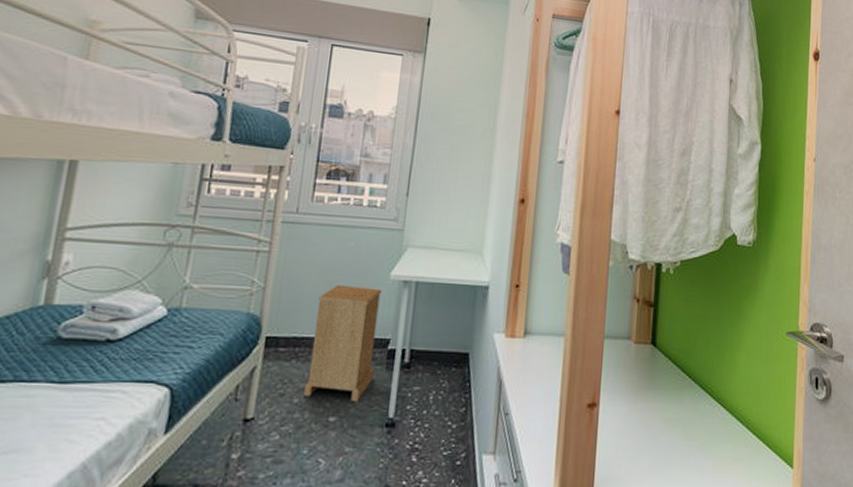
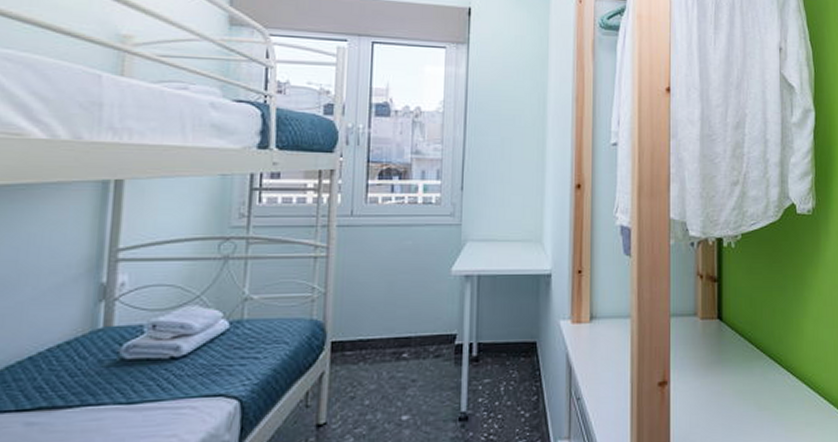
nightstand: present [303,284,382,403] -> none [373,284,444,400]

